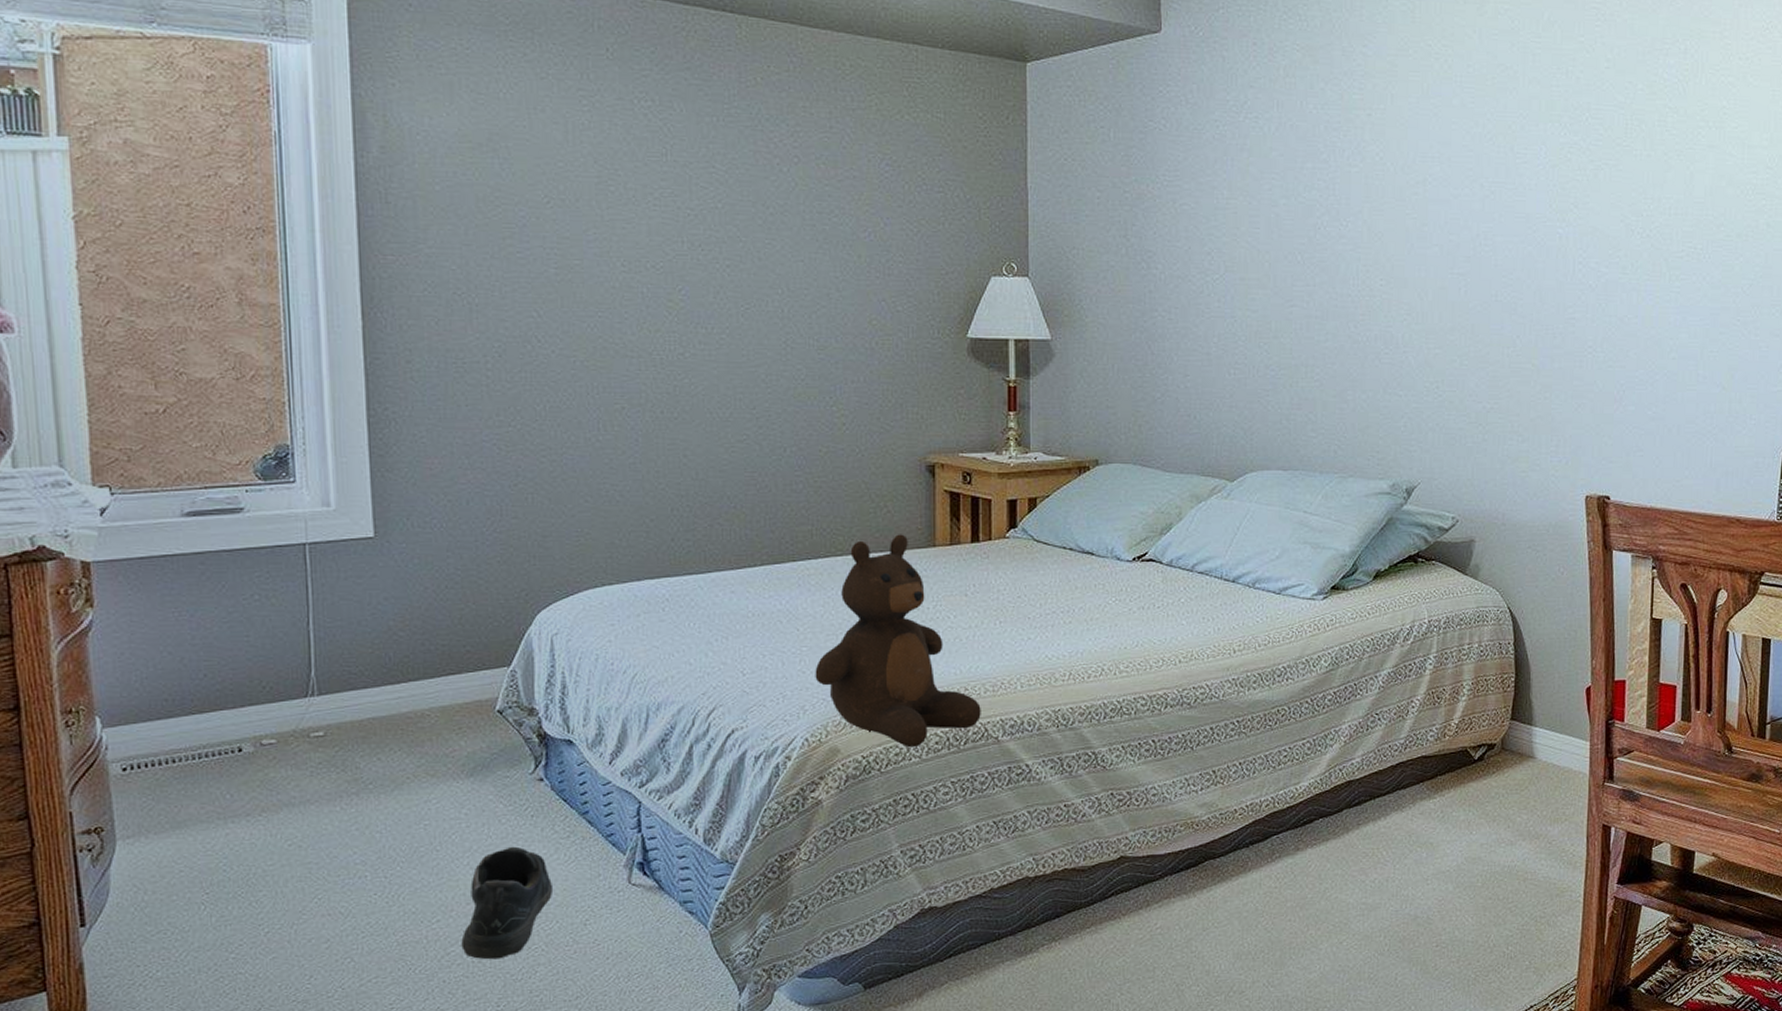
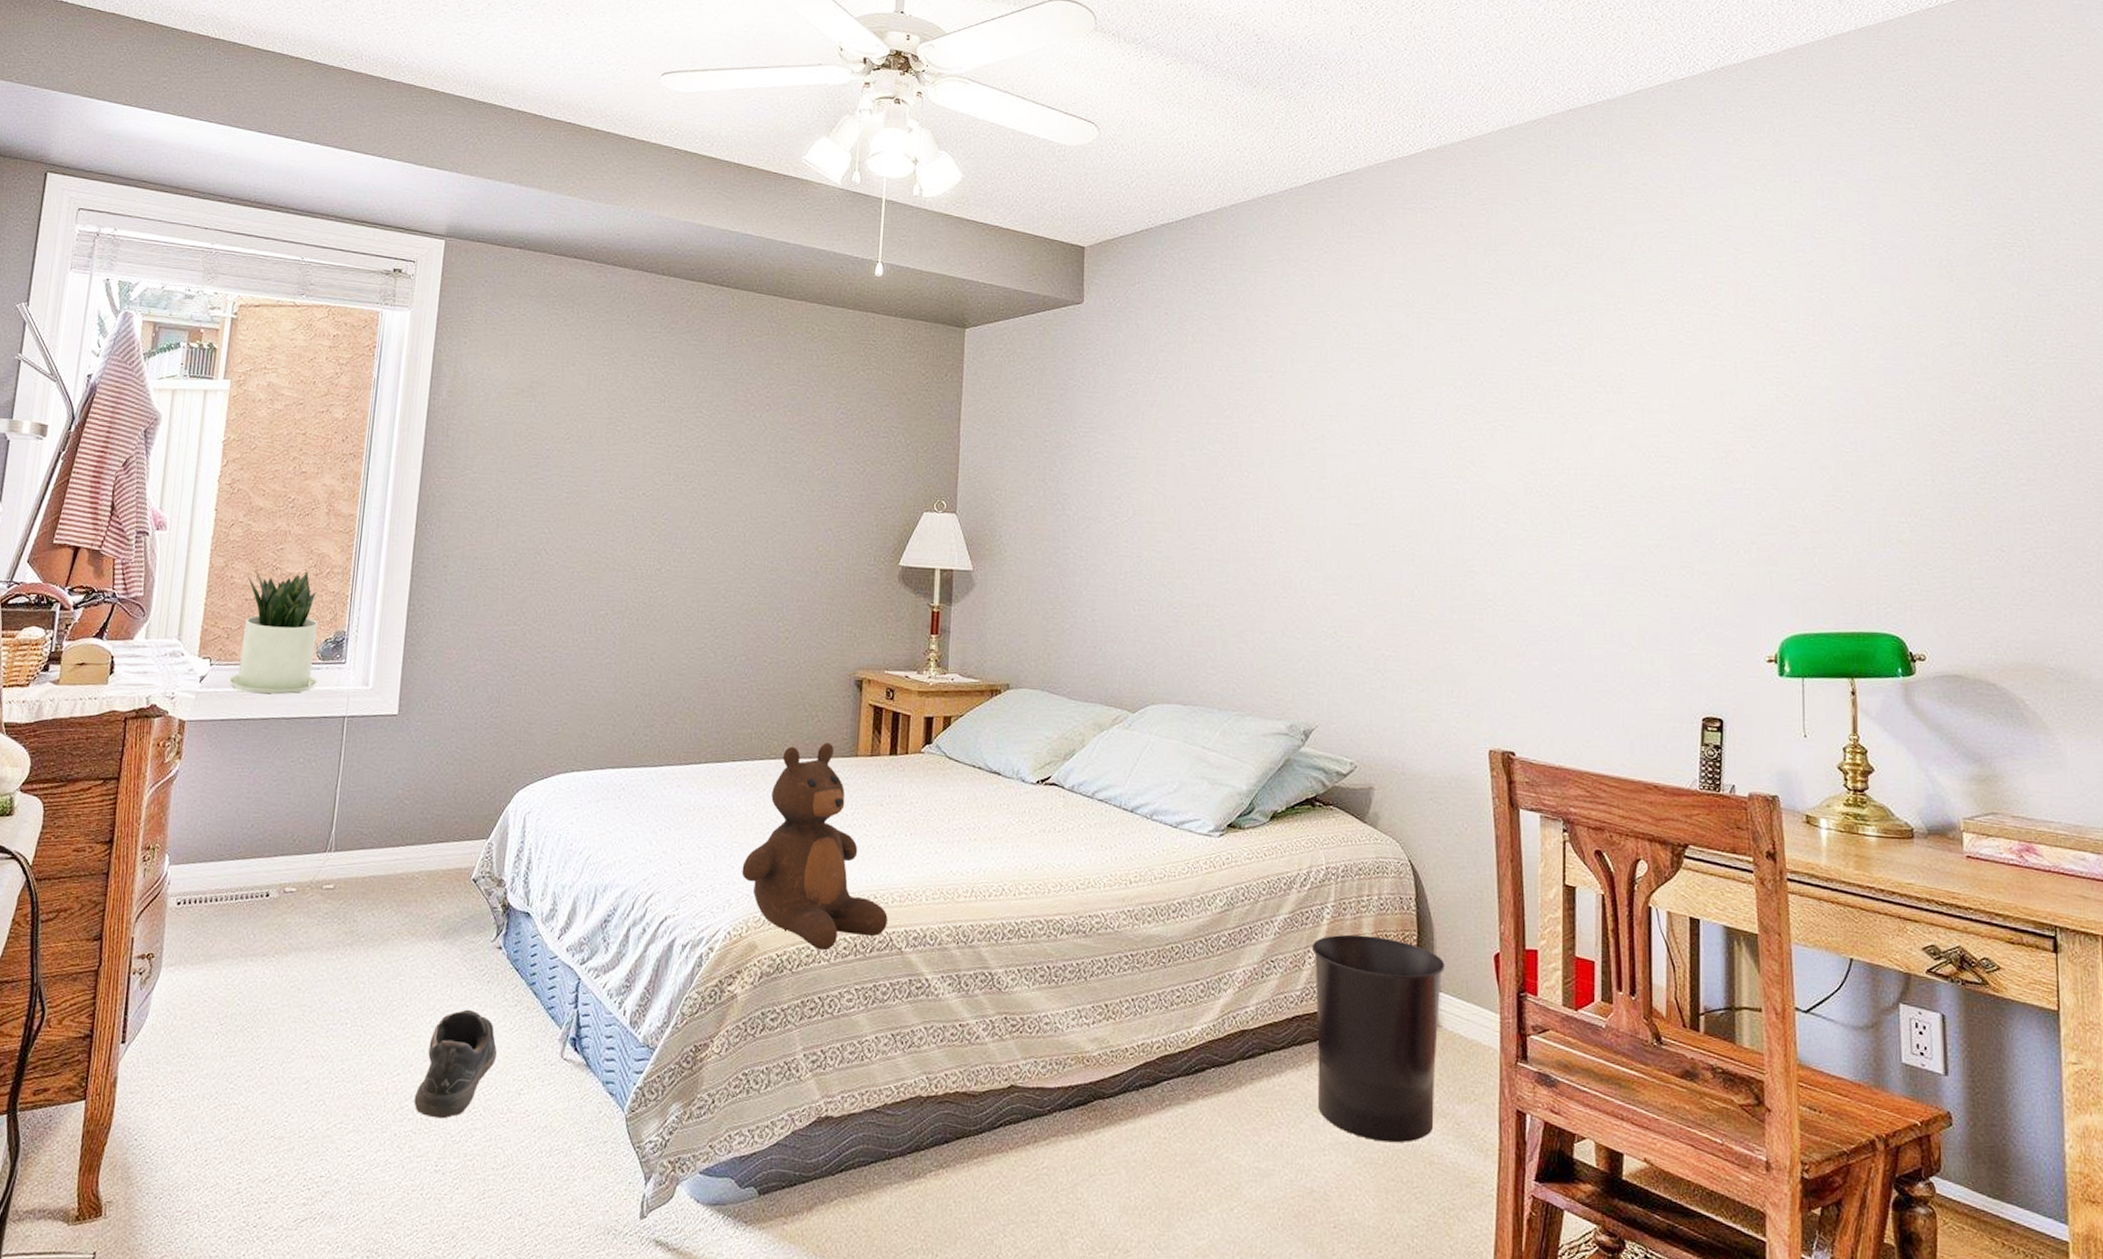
planter: none [140,375,262,524] -> present [228,569,318,695]
waste bin: none [1414,681,1540,867] -> present [1311,934,1445,1143]

